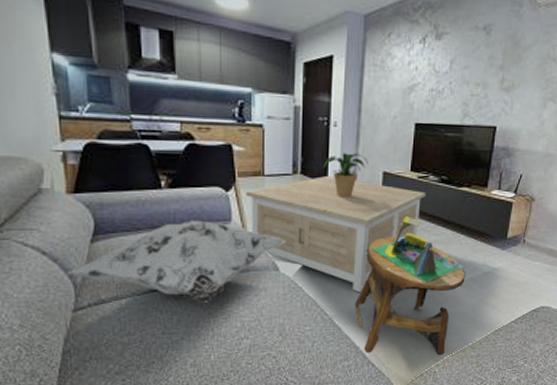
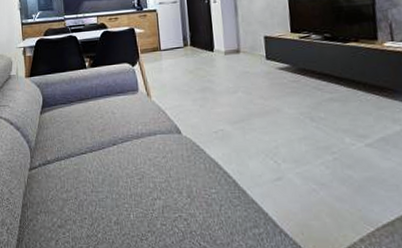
decorative pillow: present [68,220,285,303] -> none [26,91,184,164]
coffee table: present [245,176,426,293] -> none [147,45,311,155]
potted plant: present [324,153,368,197] -> none [209,23,249,63]
side table: present [355,217,466,356] -> none [256,76,375,229]

